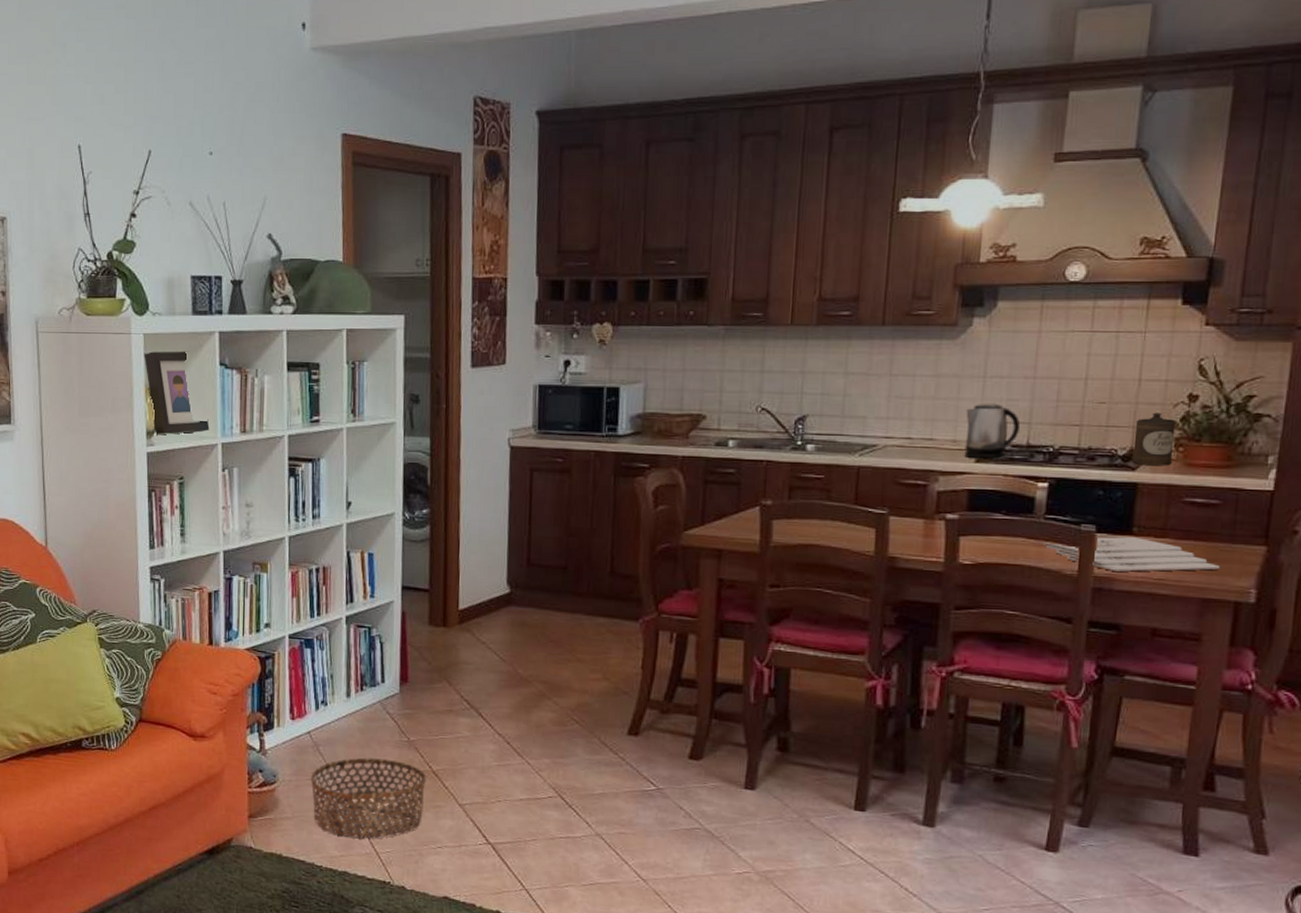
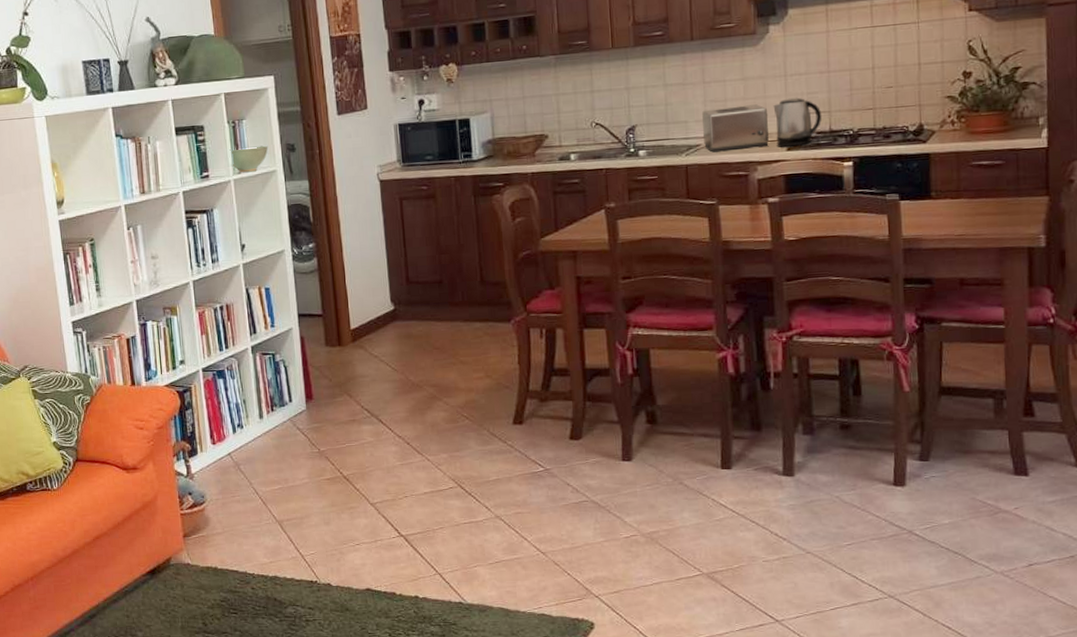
picture frame: present [144,351,210,435] -> none [47,127,112,204]
basket: present [310,757,427,838] -> none [235,470,340,545]
bowl: none [345,393,390,422] -> present [229,145,268,173]
toaster: none [882,405,959,456] -> present [701,104,769,153]
placemat: present [1040,536,1220,573] -> none [853,200,1011,234]
canister: present [1132,412,1176,466] -> none [920,90,957,138]

